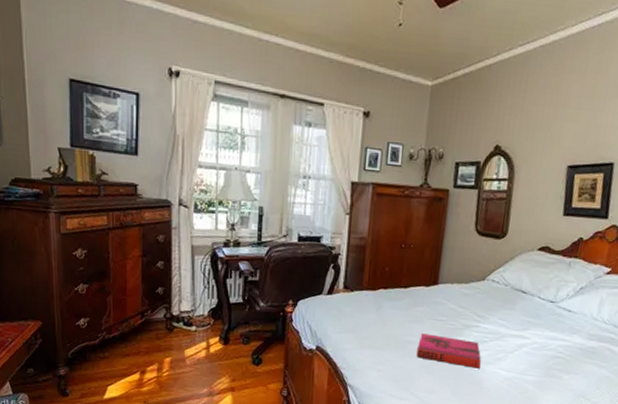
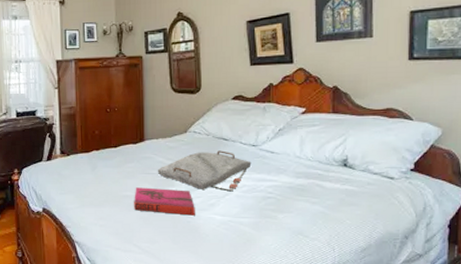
serving tray: none [447,302,547,347] -> present [157,150,252,192]

